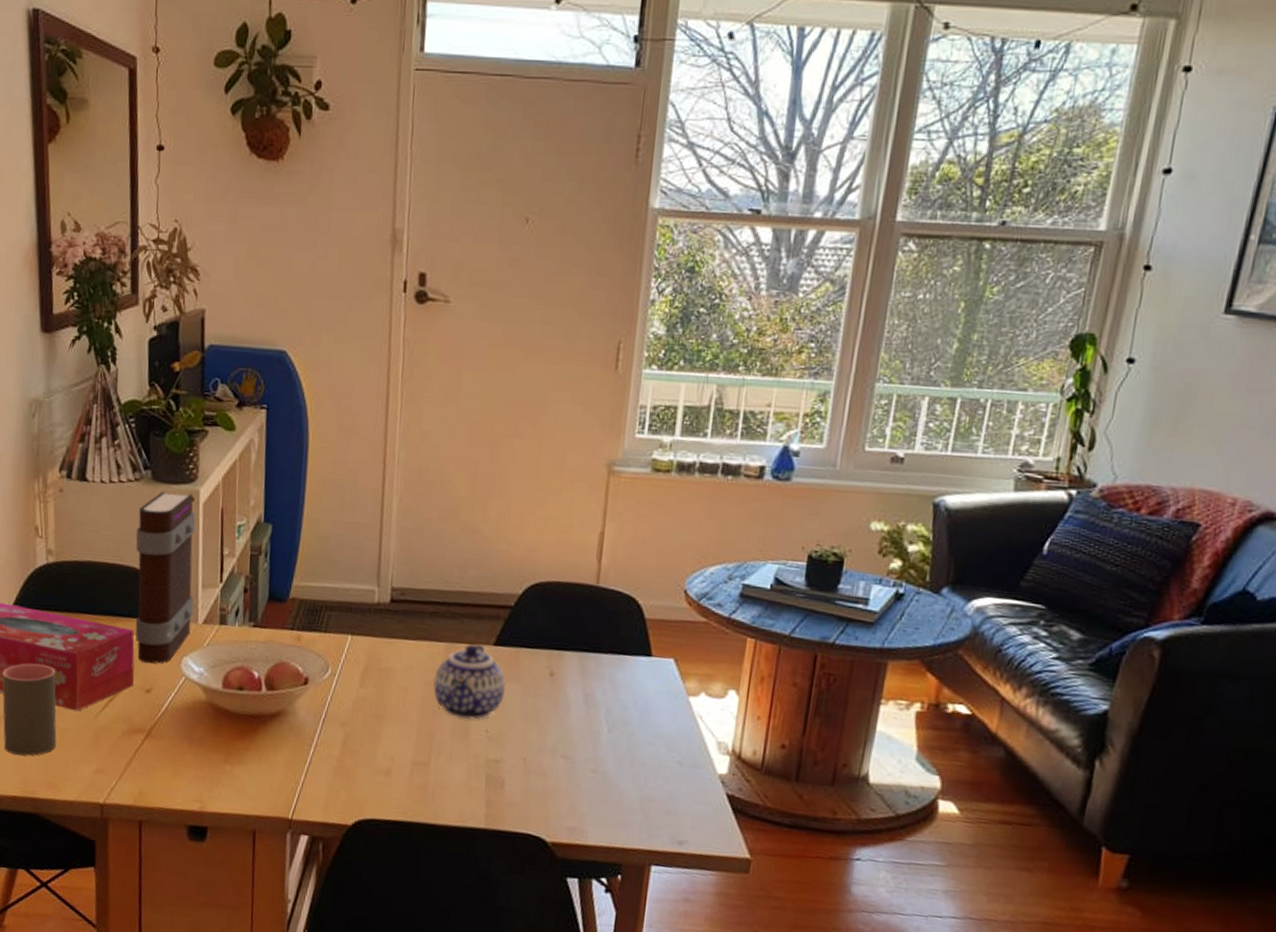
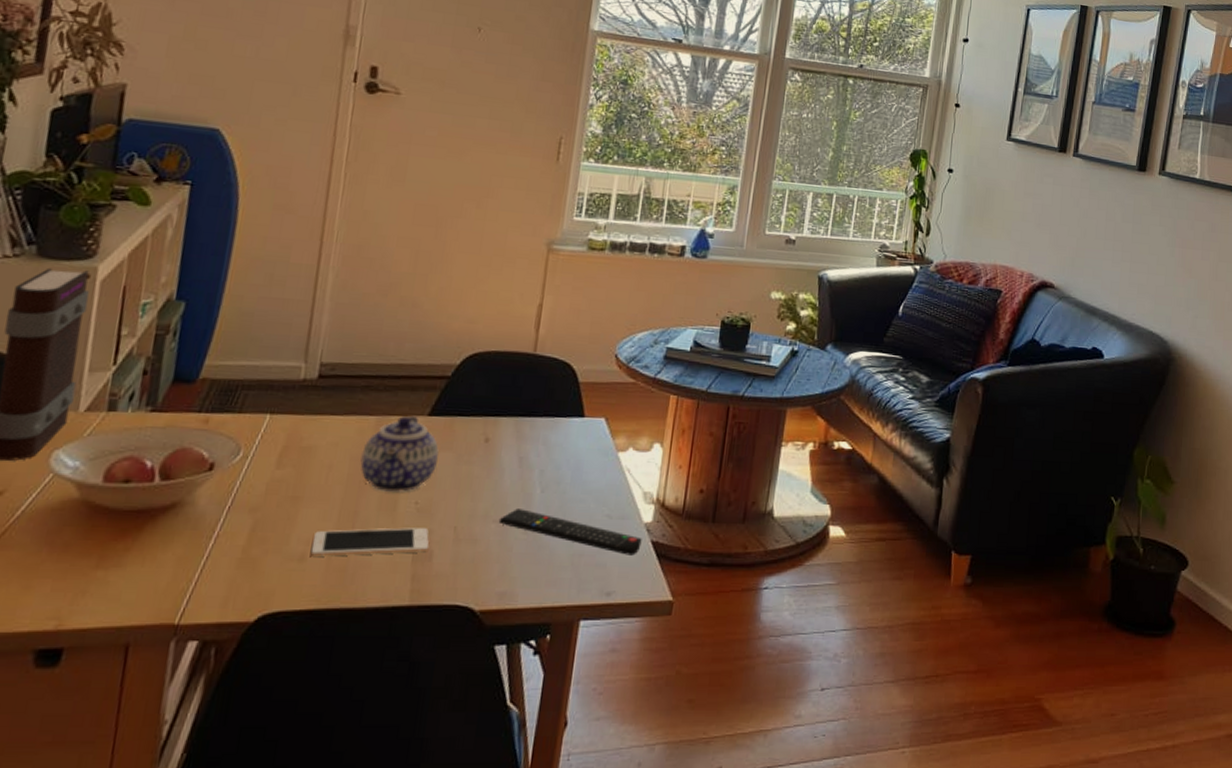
cell phone: none [394,749,501,780] -> present [310,528,430,557]
remote control: none [566,746,716,807] -> present [498,509,642,556]

